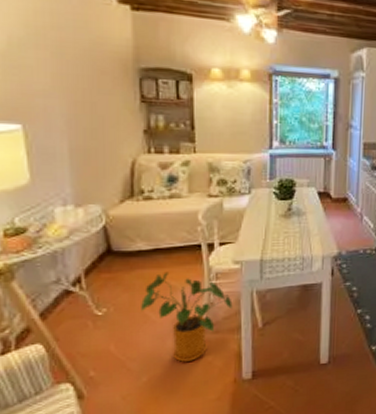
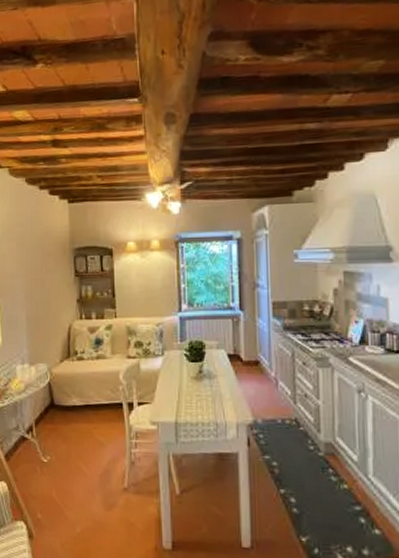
house plant: present [141,271,233,362] -> none [76,427,151,519]

